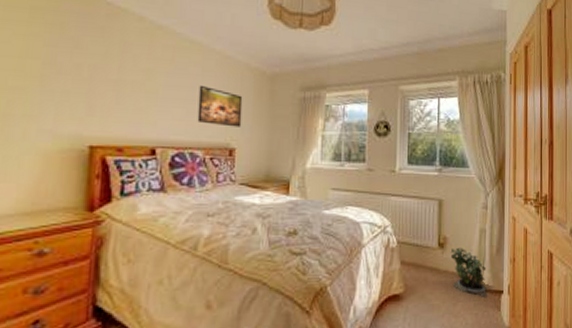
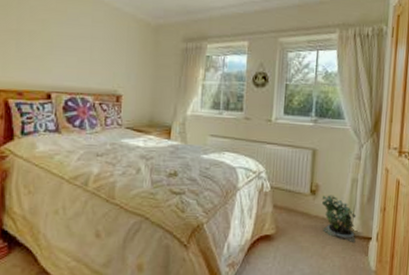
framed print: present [197,85,243,127] -> none [87,35,129,76]

